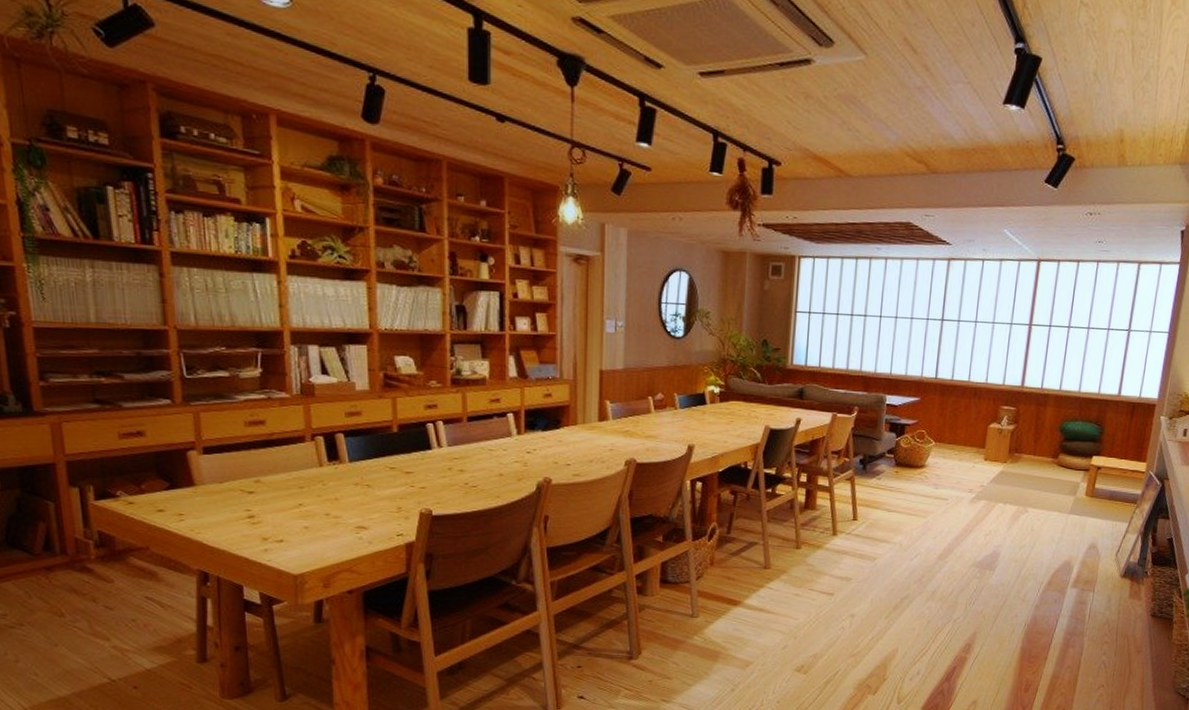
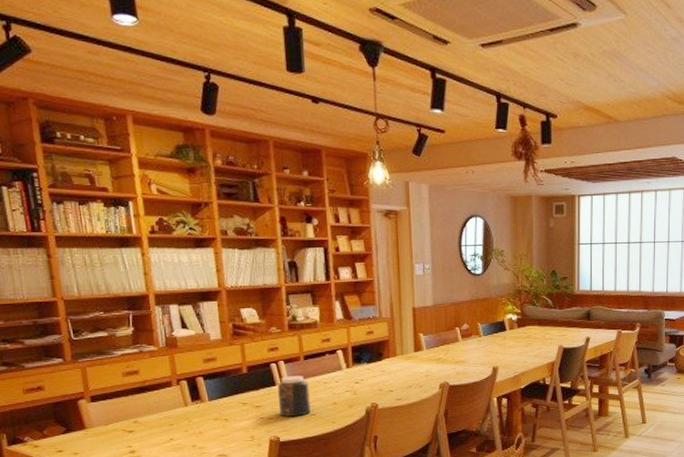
jar: none [433,439,471,487] -> present [277,376,311,417]

